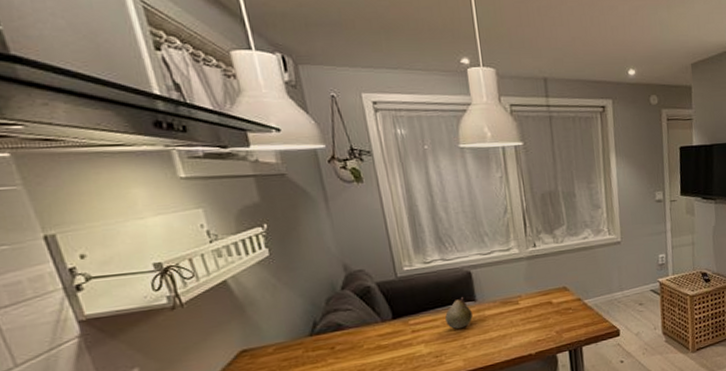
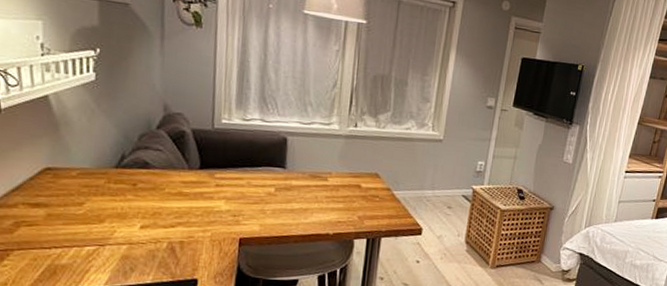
fruit: present [444,296,473,329] -> none [250,161,279,193]

